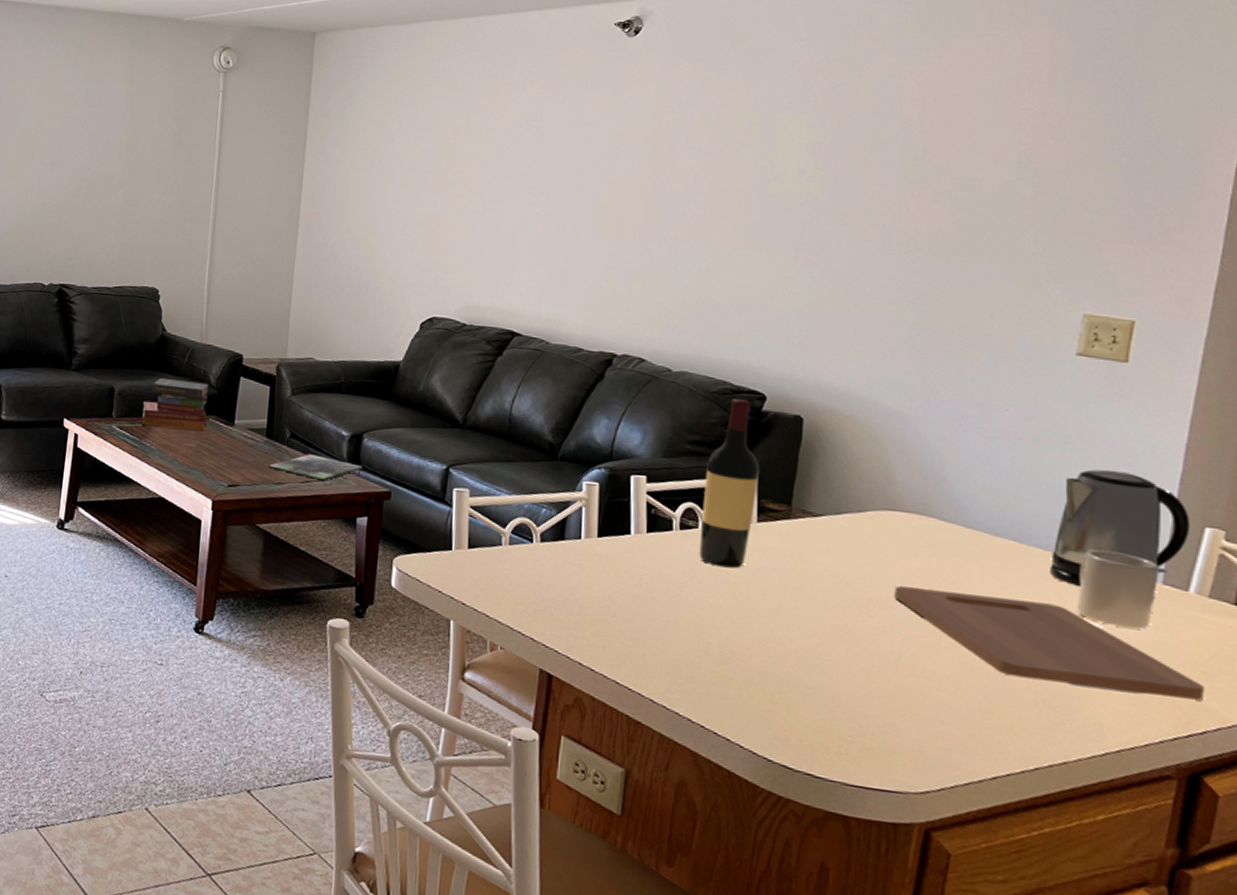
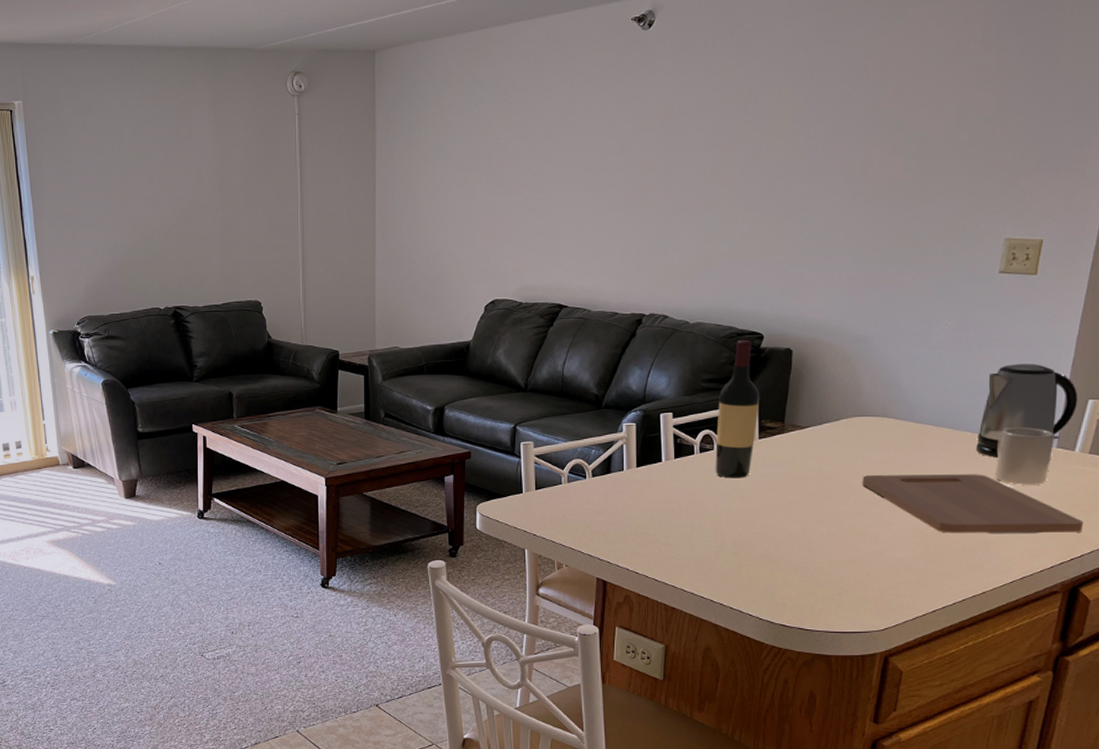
books: present [142,378,209,432] -> none [259,379,314,422]
magazine: present [269,454,363,481] -> none [369,429,447,450]

